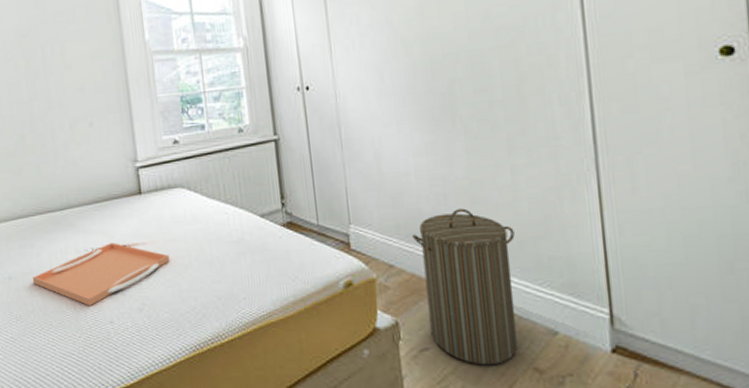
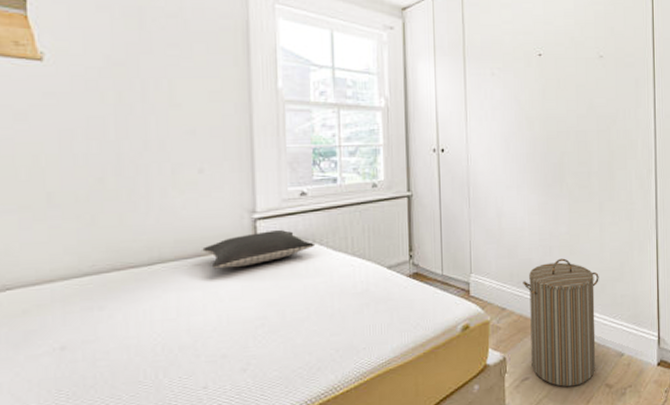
serving tray: present [32,242,170,307] -> none [97,299,284,373]
pillow: none [98,178,191,215] -> present [202,230,316,269]

